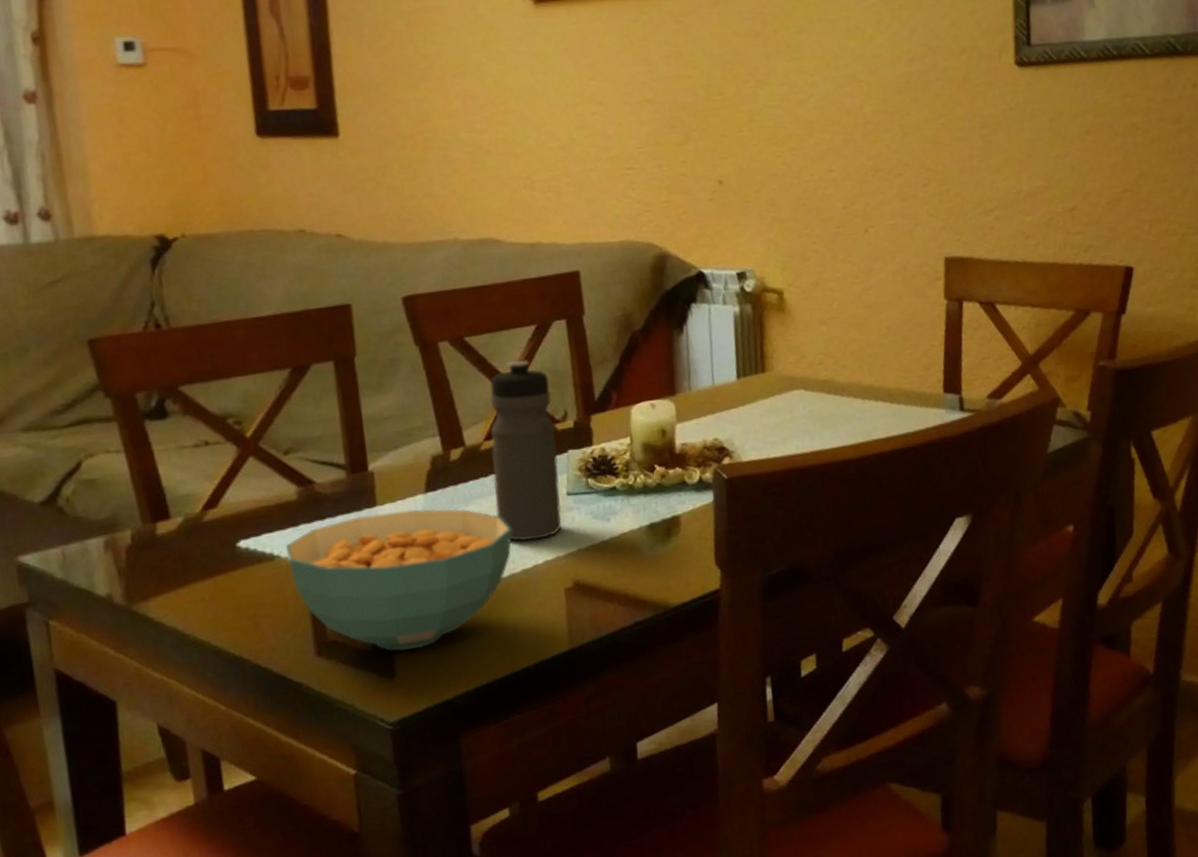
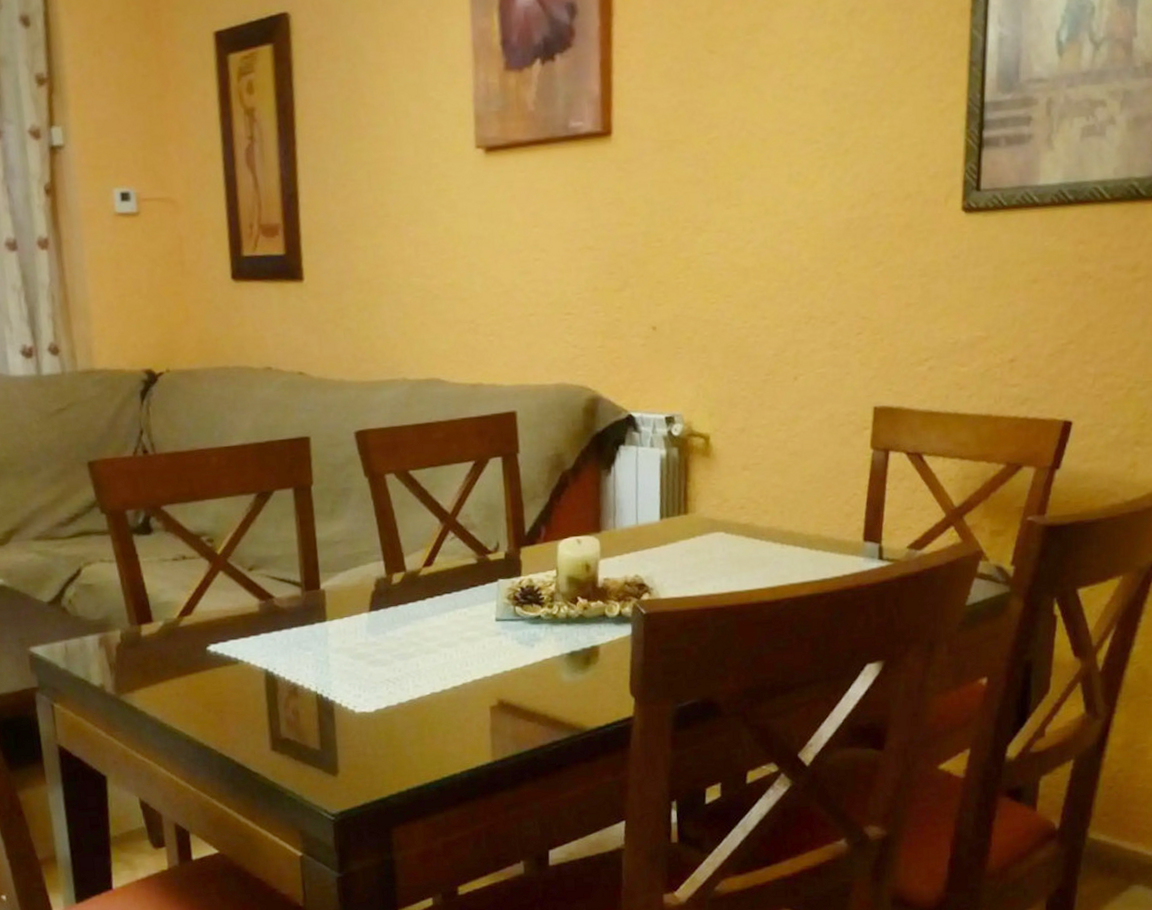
cereal bowl: present [285,508,512,651] -> none [247,626,445,751]
water bottle: present [489,359,562,542] -> none [428,492,490,661]

